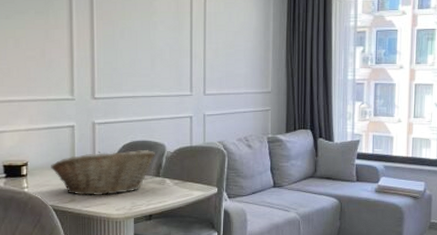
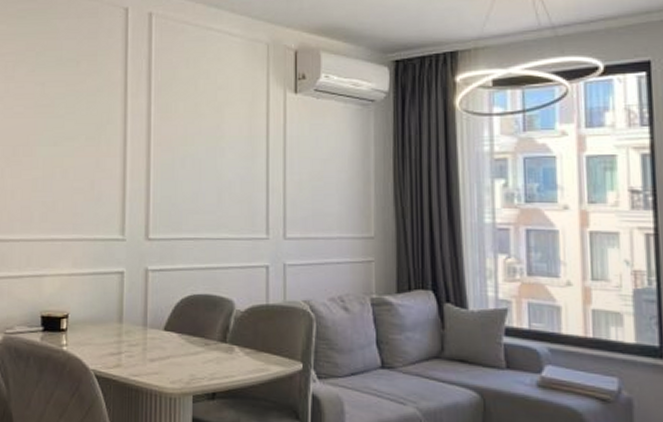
fruit basket: present [51,150,155,195] -> none [95,306,221,363]

